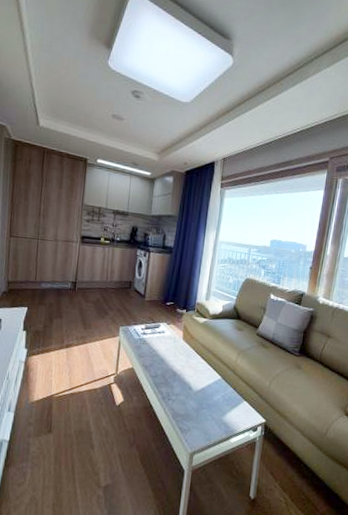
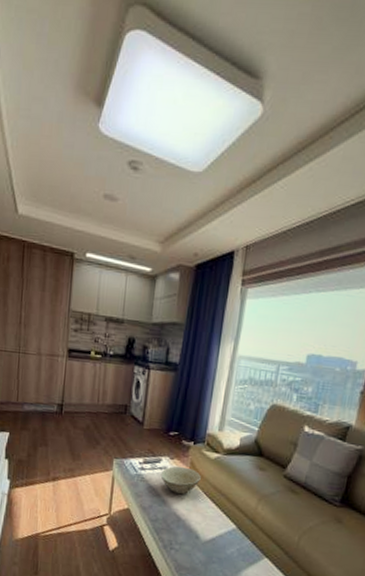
bowl: none [159,330,192,354] -> present [160,466,201,495]

